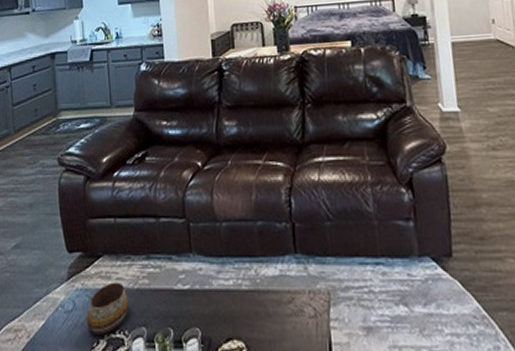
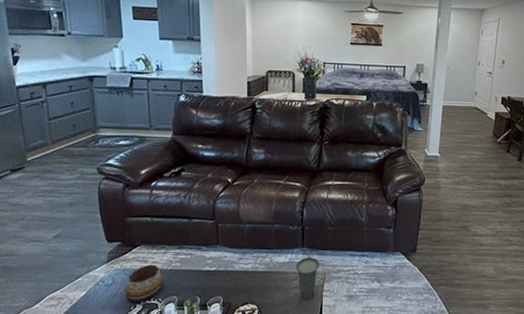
cup: none [289,268,321,333] -> present [295,257,320,299]

